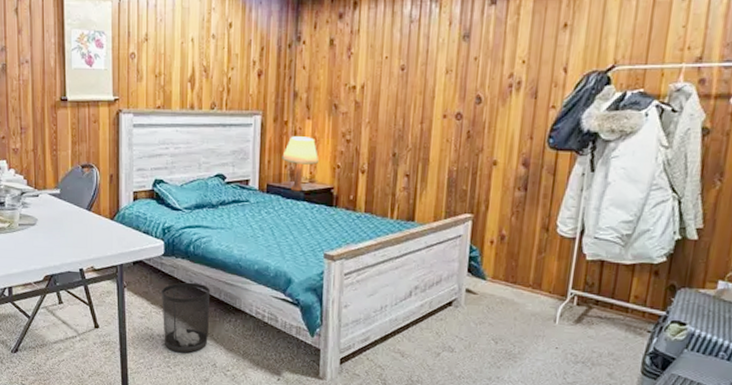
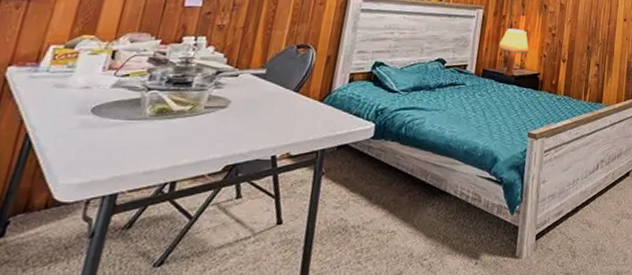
waste bin: present [161,282,210,353] -> none [358,165,416,245]

